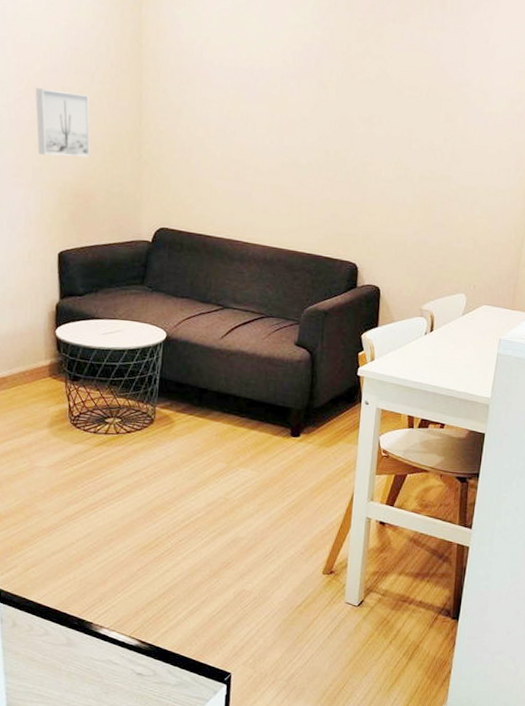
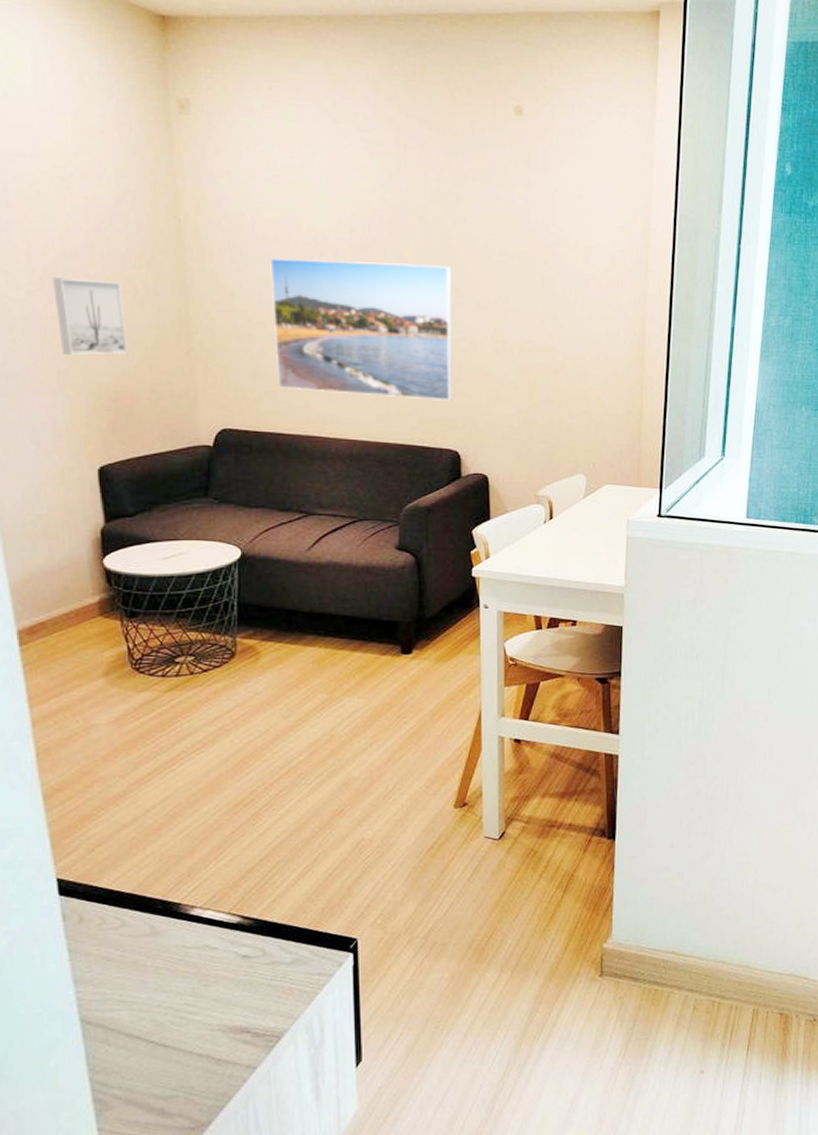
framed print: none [208,82,367,218] -> present [269,258,454,401]

